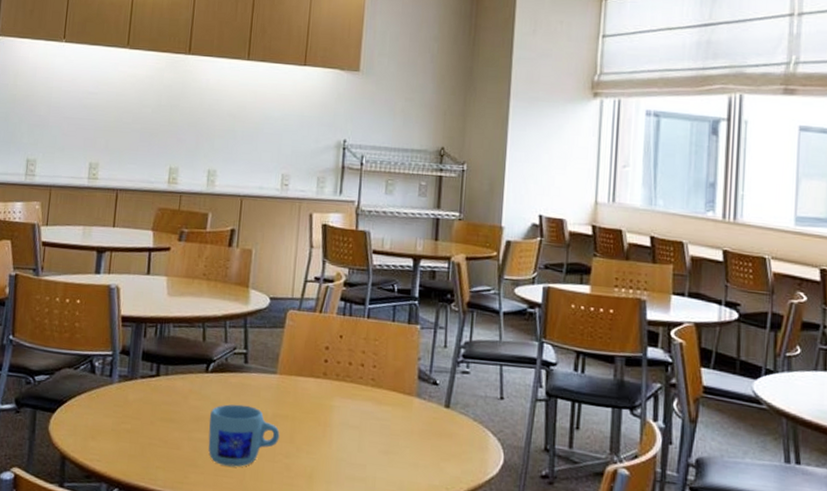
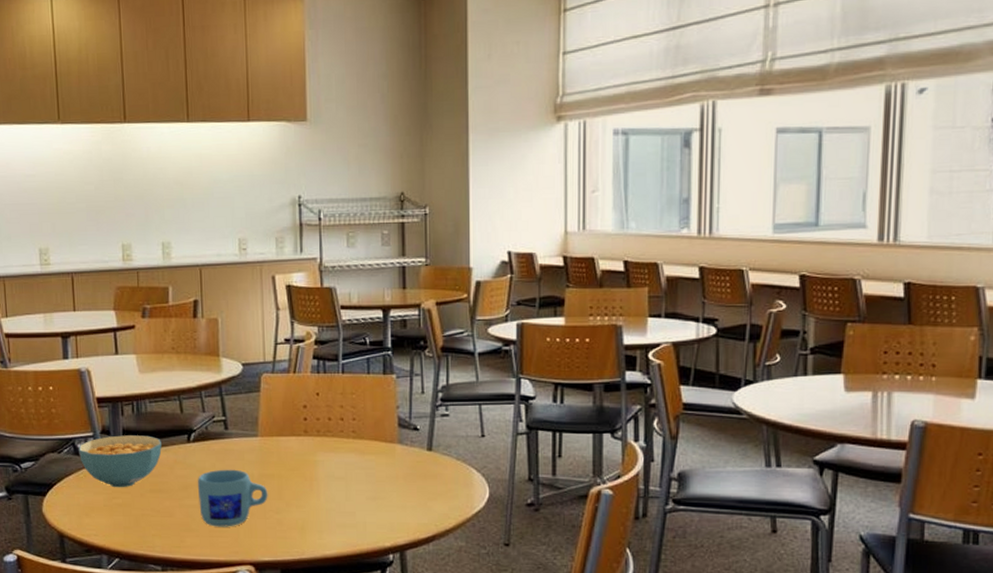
cereal bowl: none [95,357,180,413] -> present [79,435,162,488]

